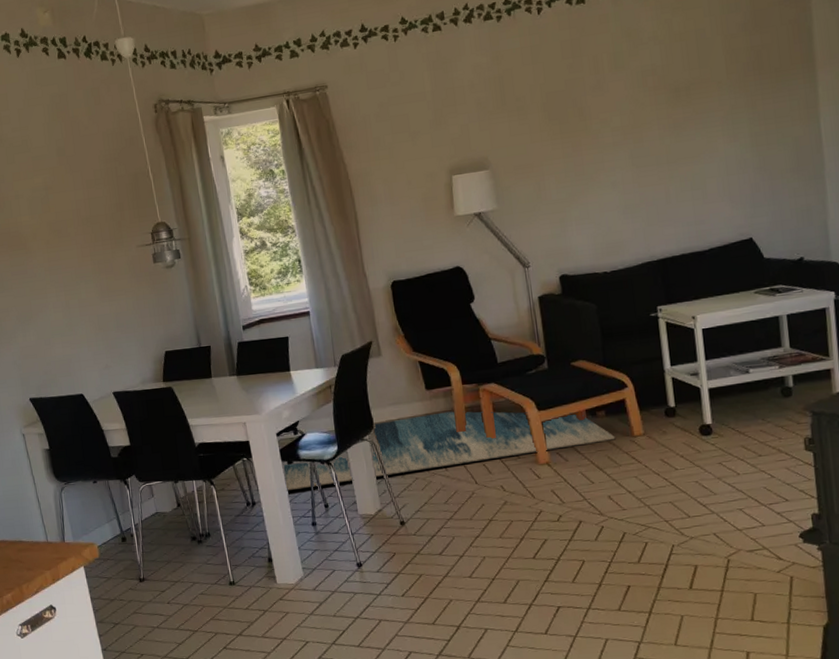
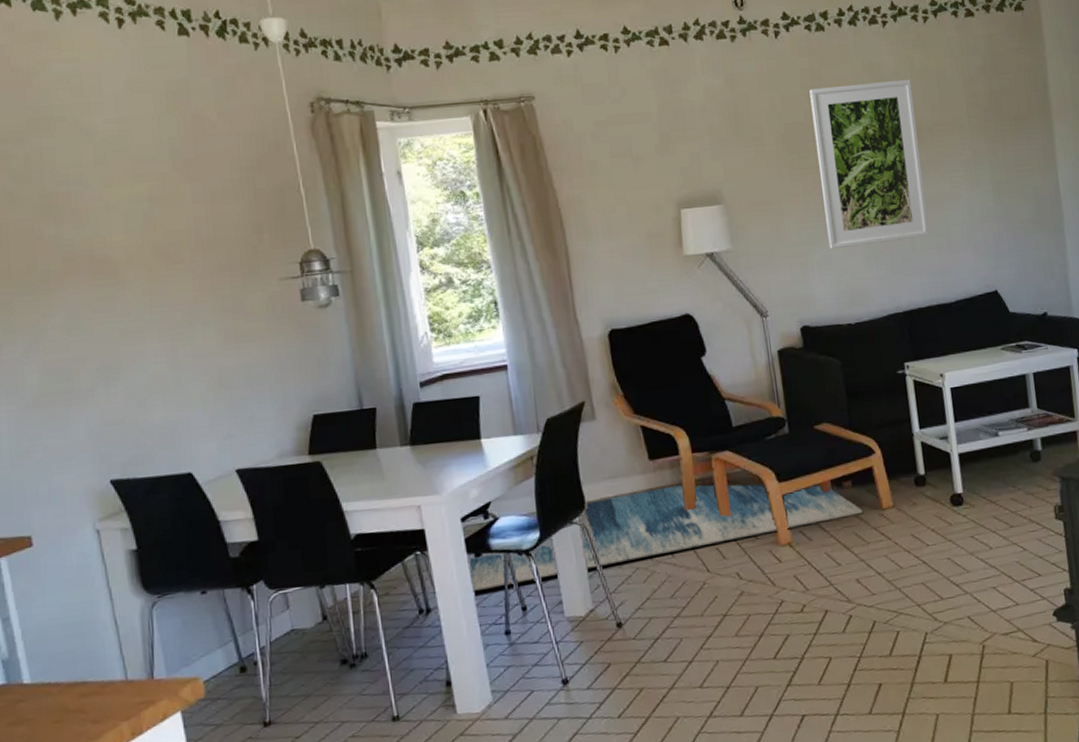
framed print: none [570,41,685,206] -> present [809,79,930,250]

